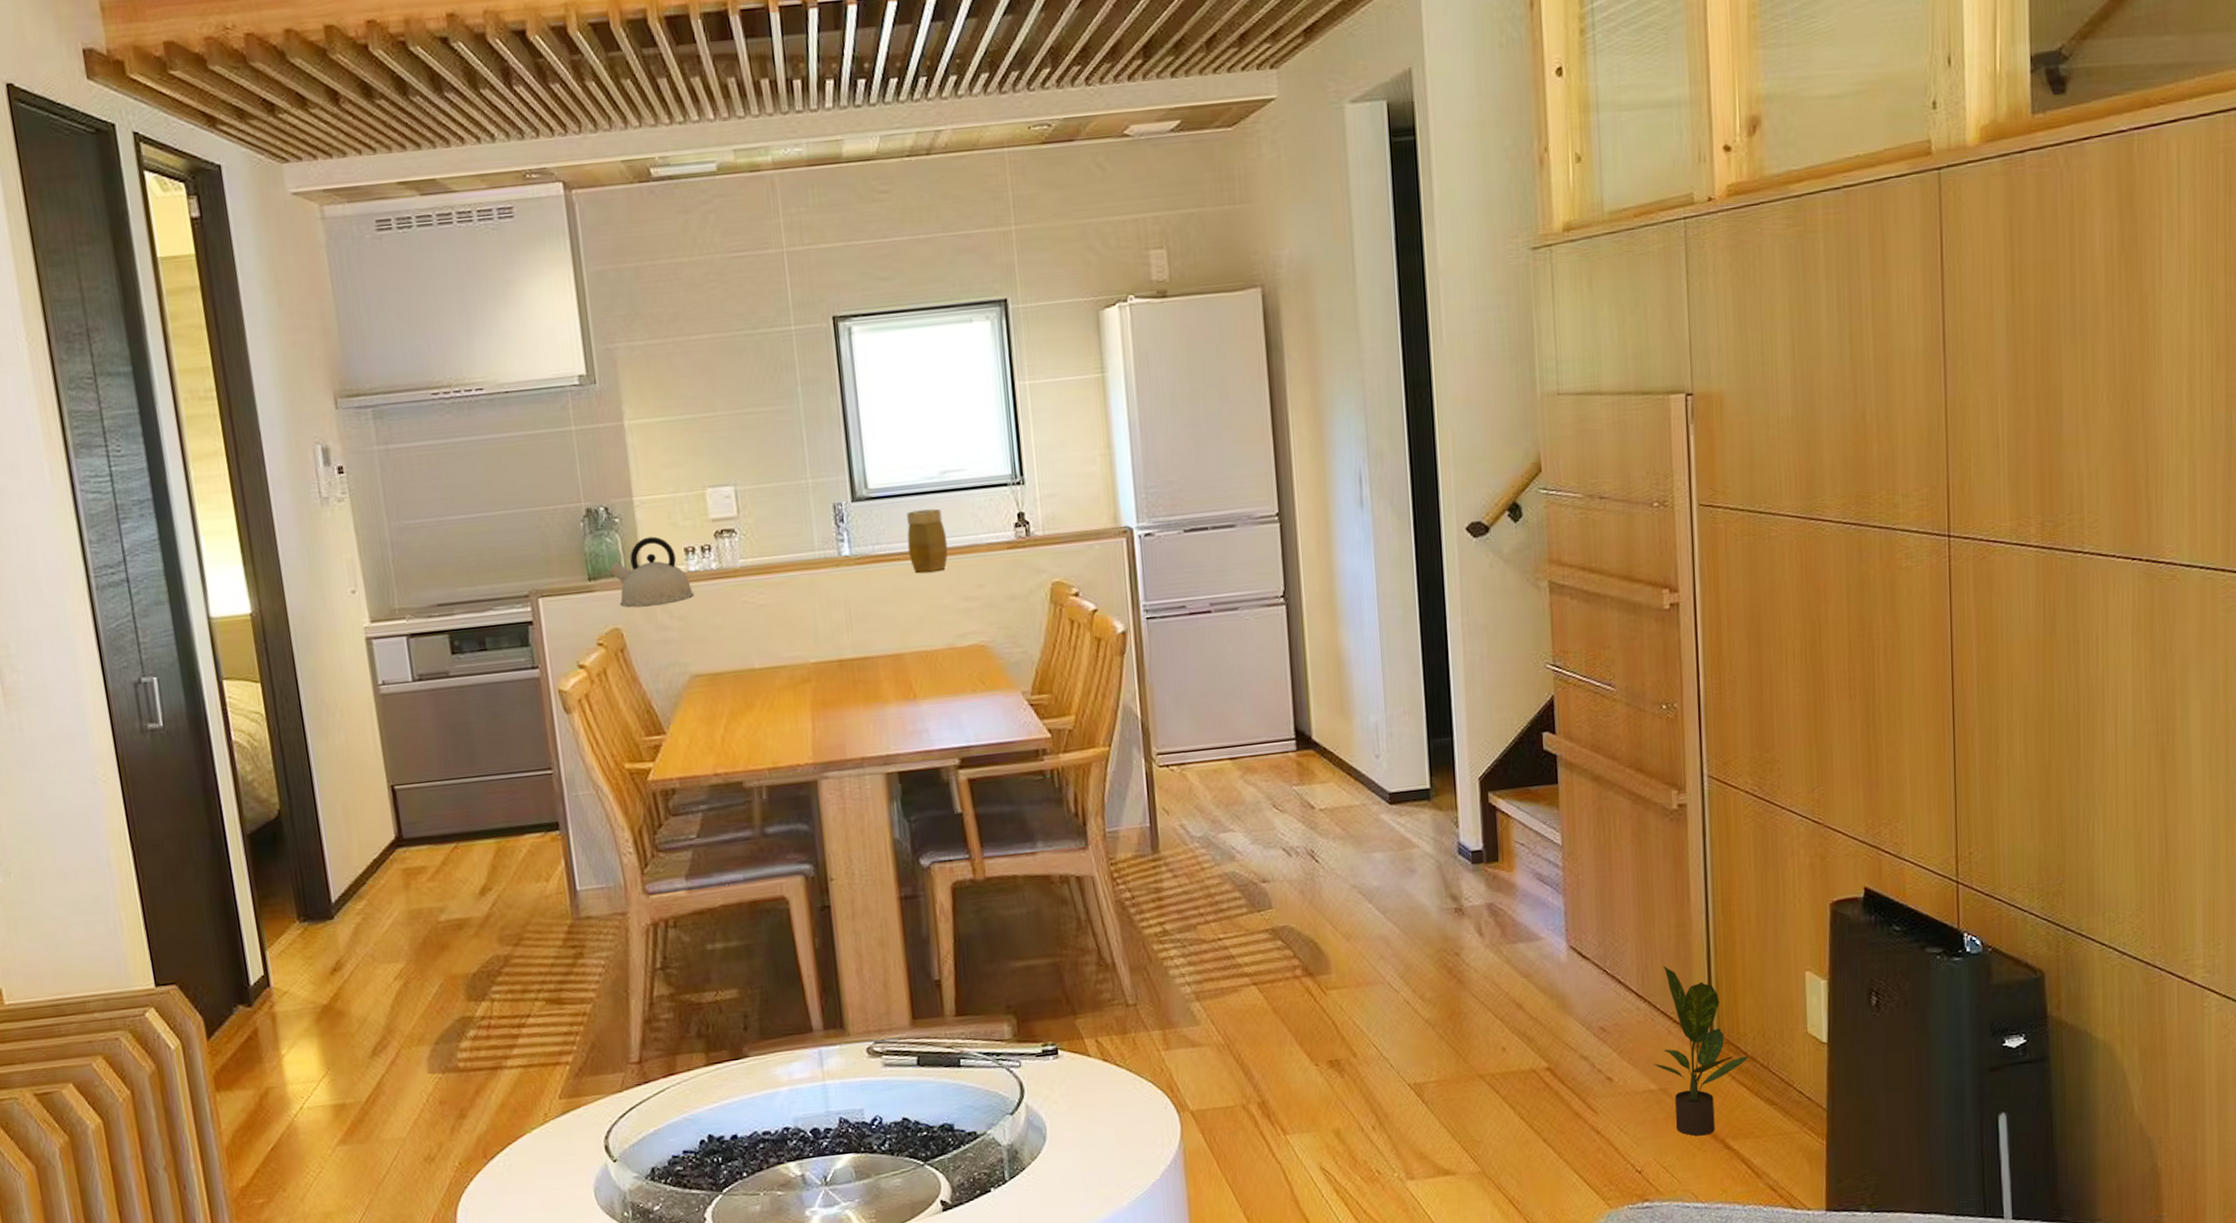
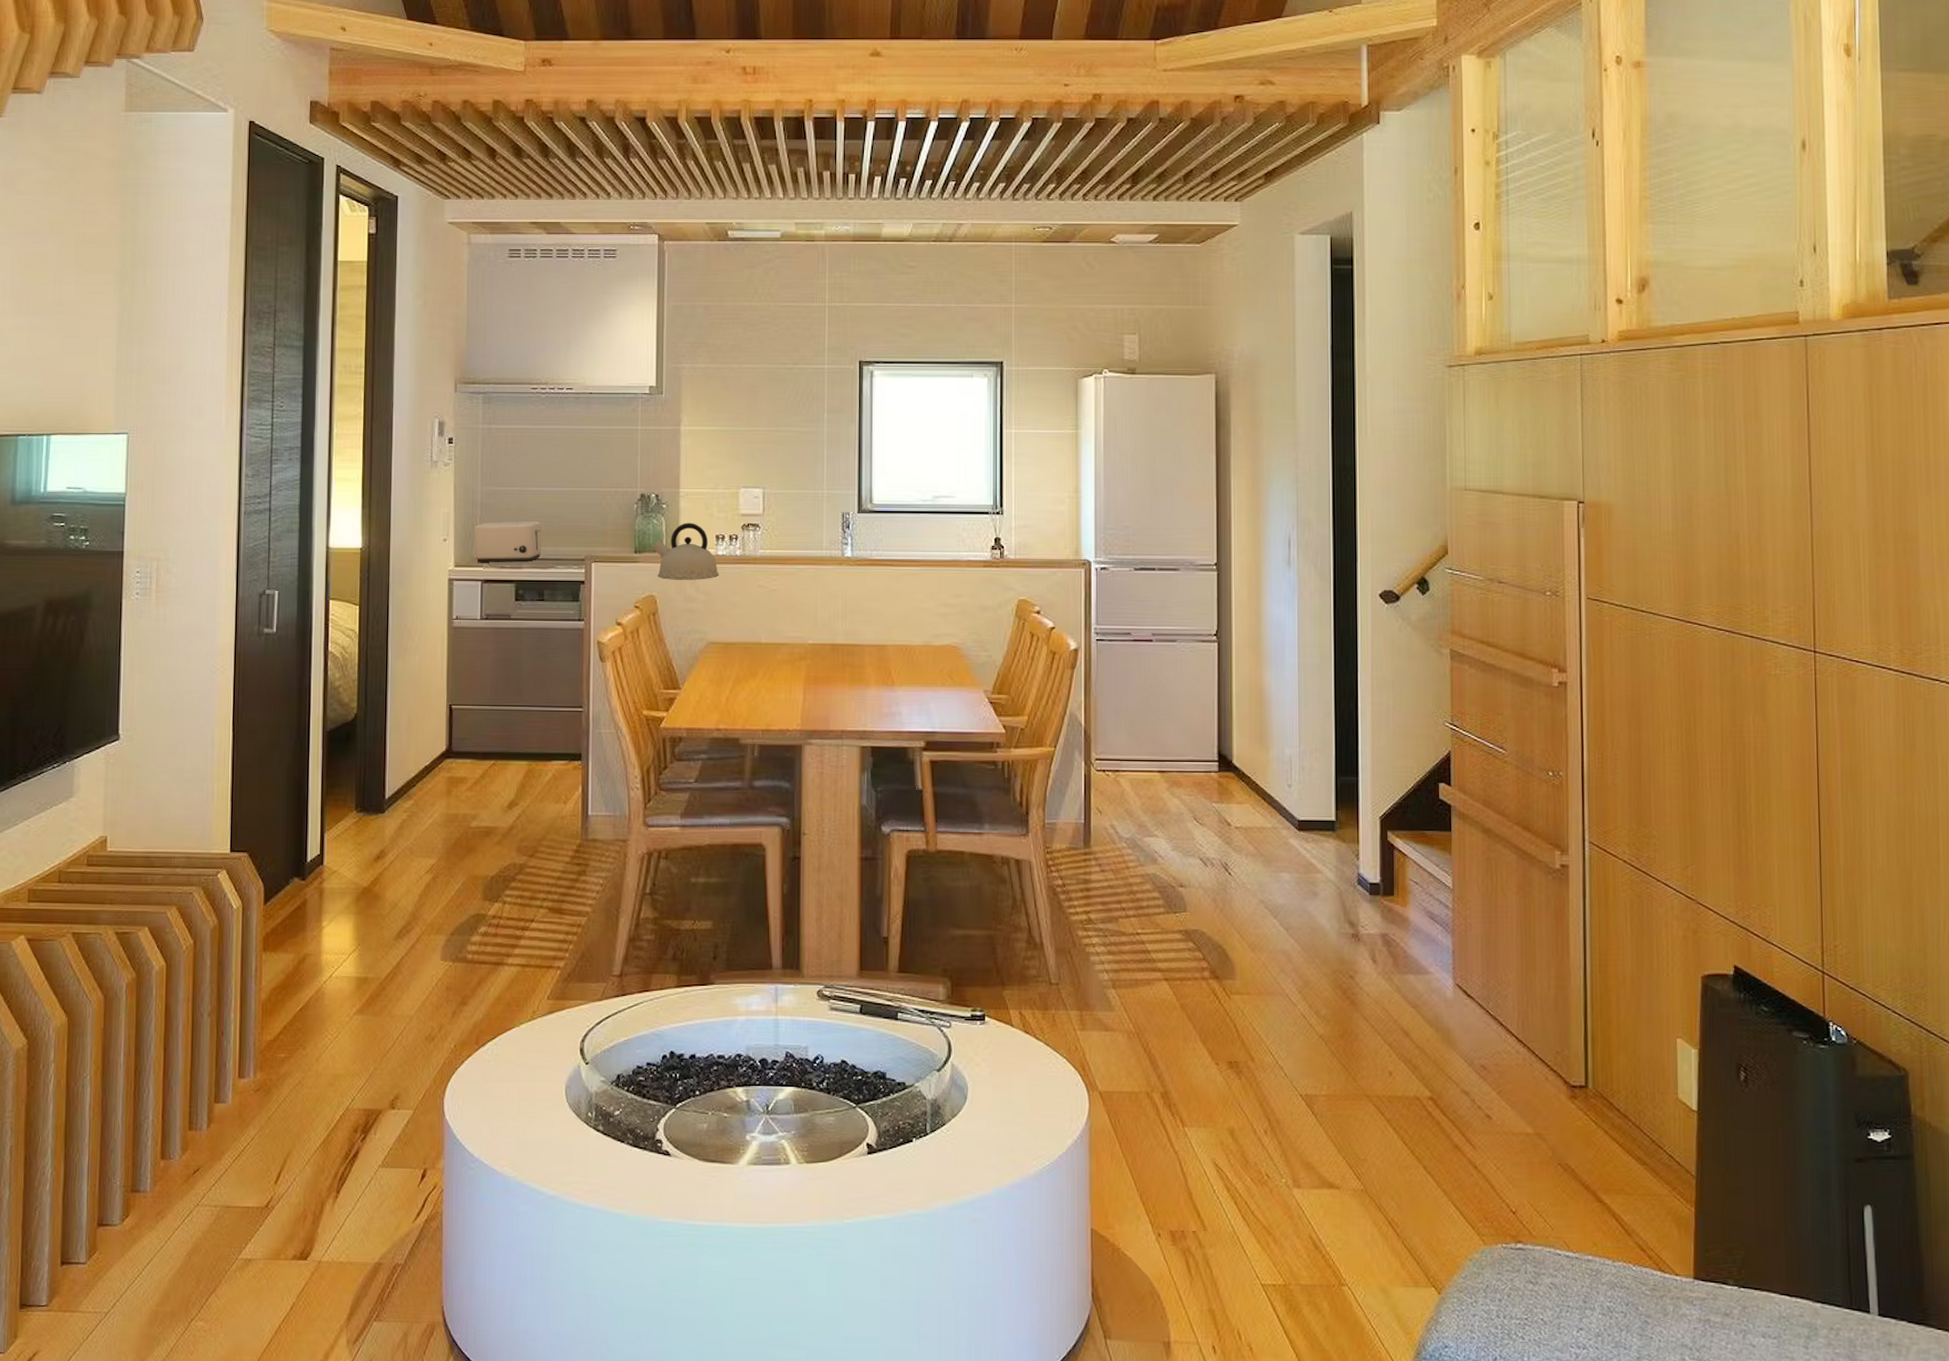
toaster: none [387,556,475,615] -> present [474,521,542,563]
jar: present [906,508,948,574] -> none [900,526,934,580]
potted plant: present [1652,966,1749,1136] -> none [1530,1015,1622,1185]

